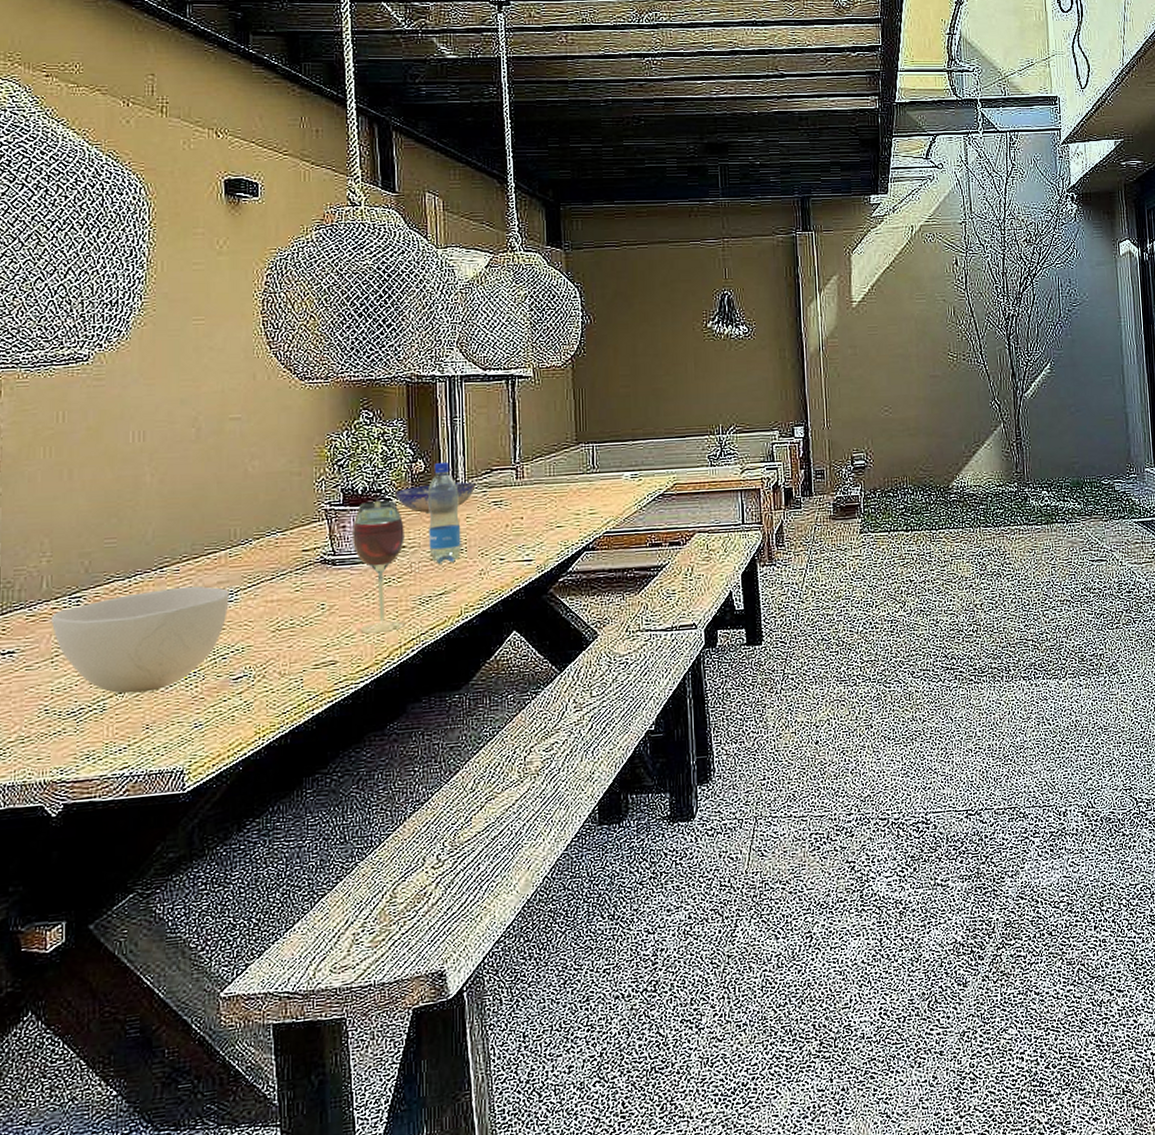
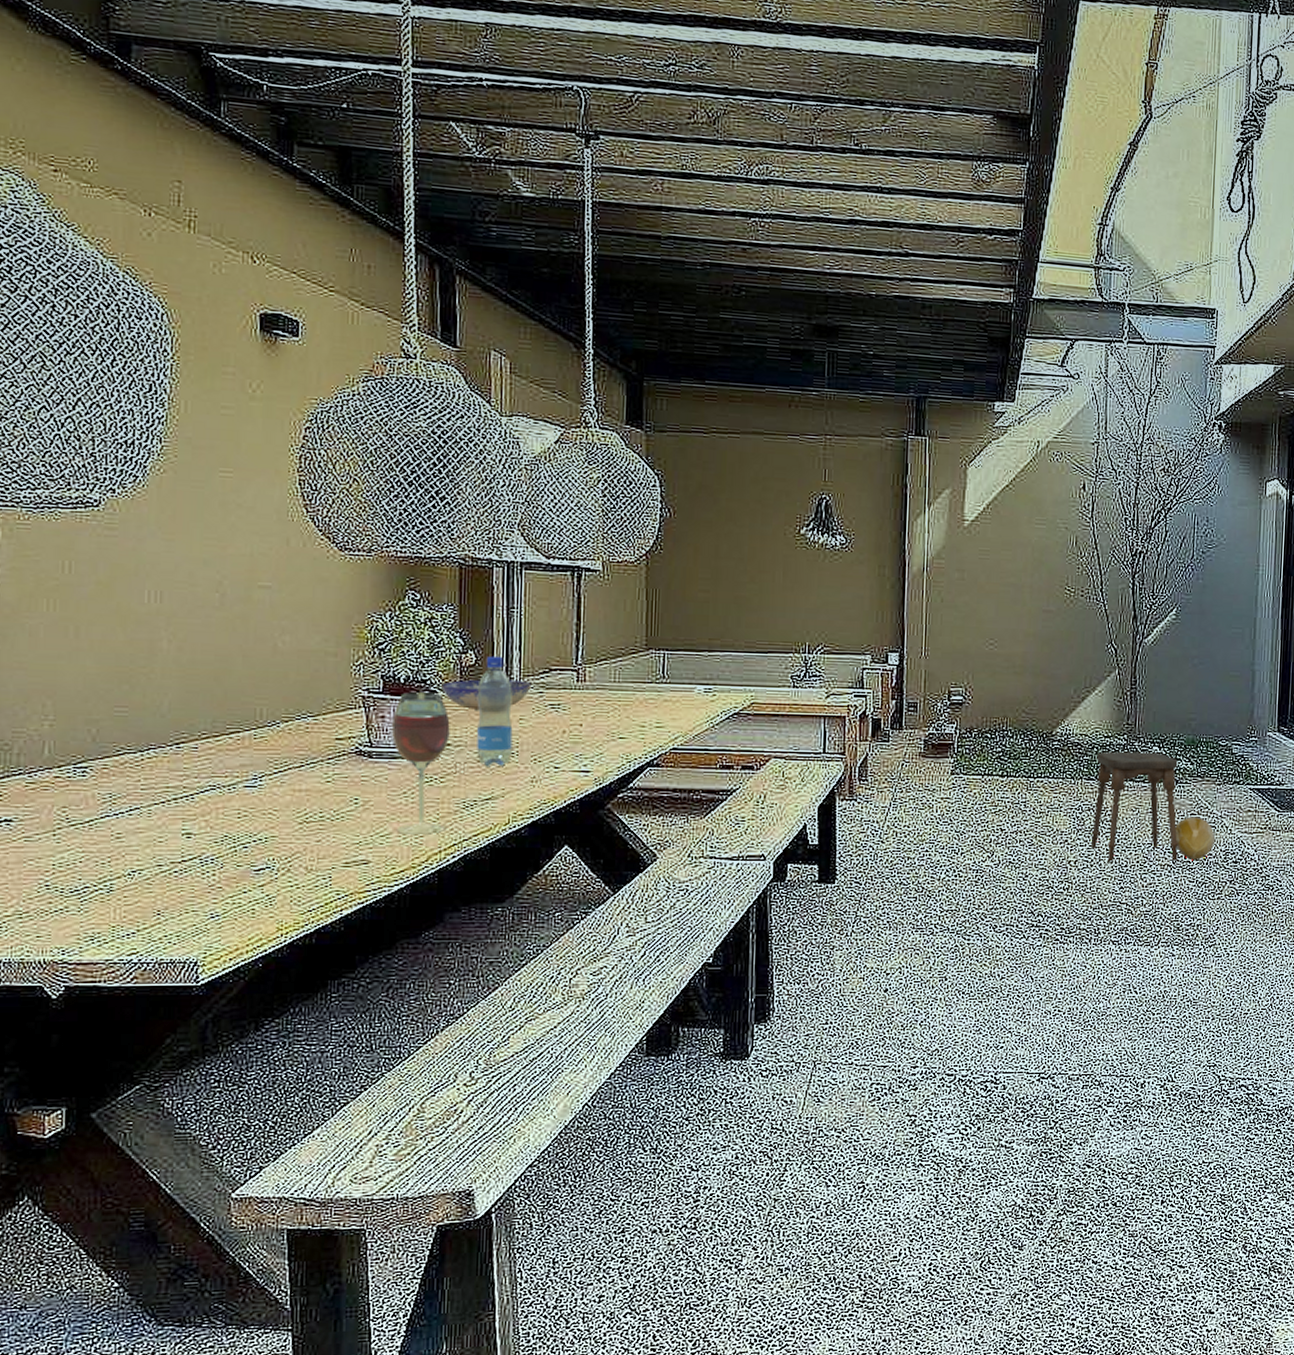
bowl: present [50,586,229,694] -> none [52,766,253,876]
stool: none [991,496,1075,602] -> present [1090,751,1178,862]
ball: none [1070,552,1109,594] -> present [1175,816,1216,860]

